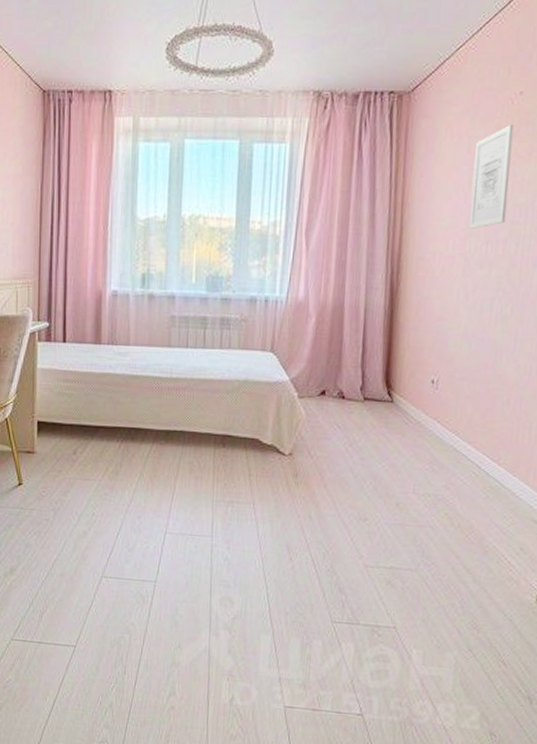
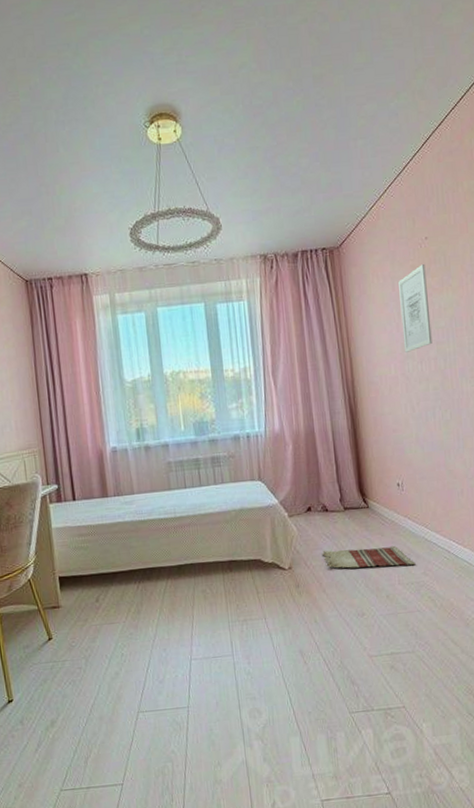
rug: none [329,441,437,475] -> present [321,545,416,569]

